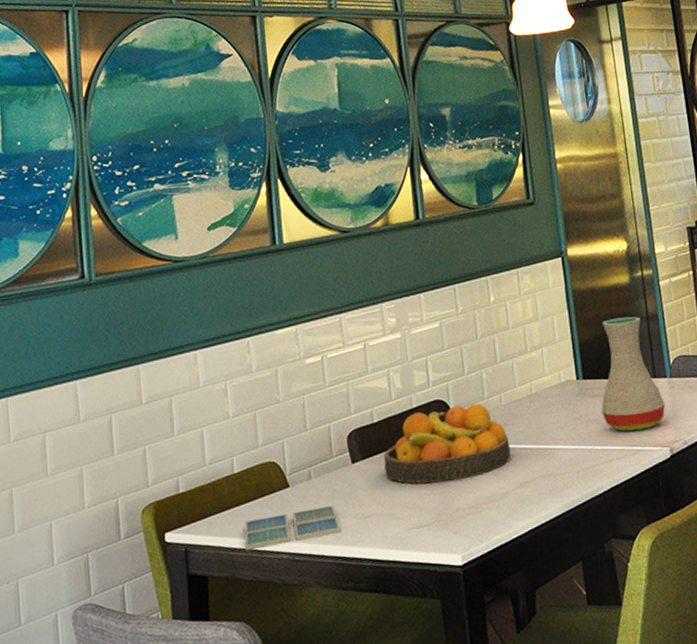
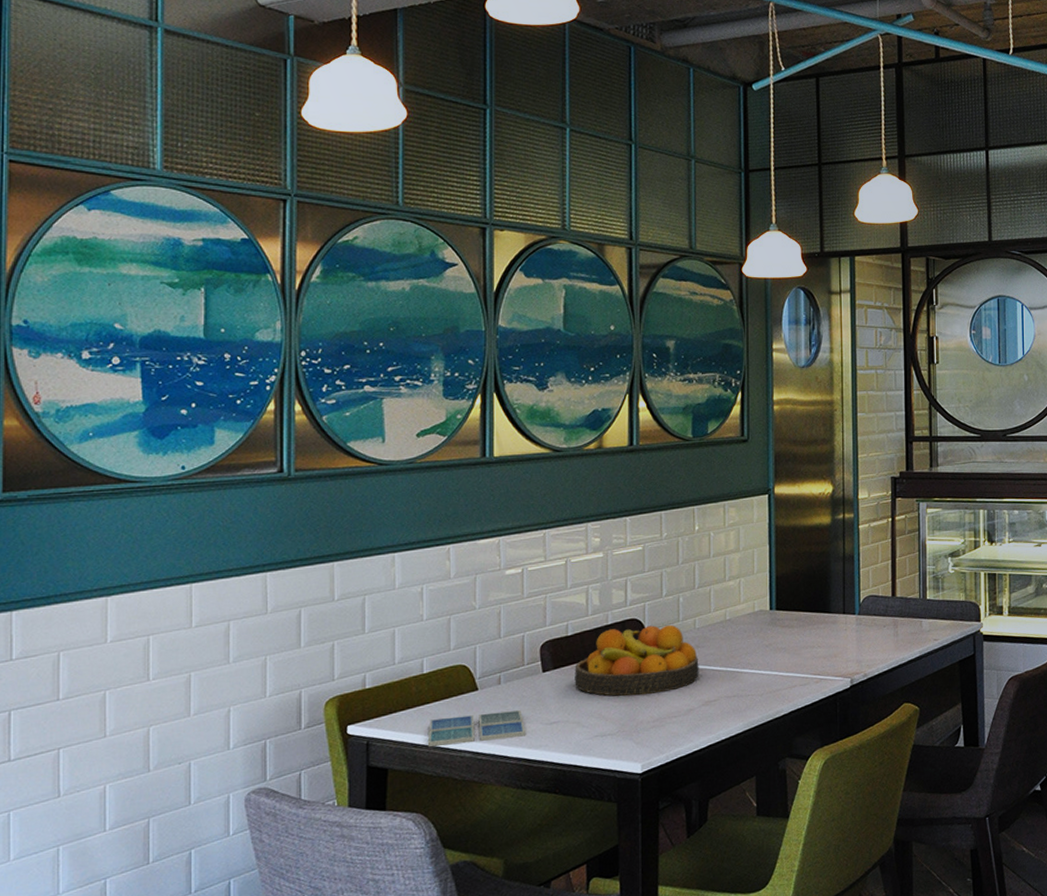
vase: present [601,316,666,431] -> none [790,555,851,661]

